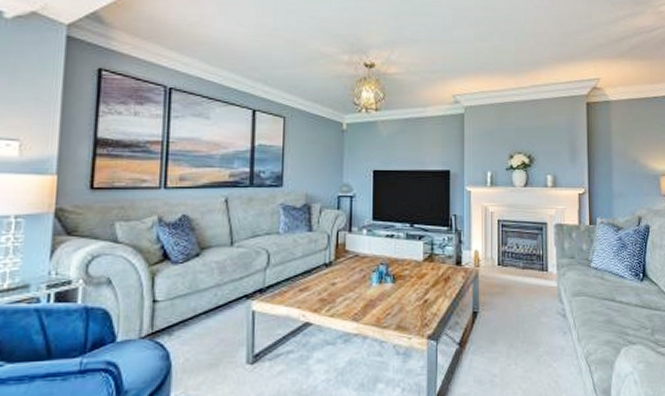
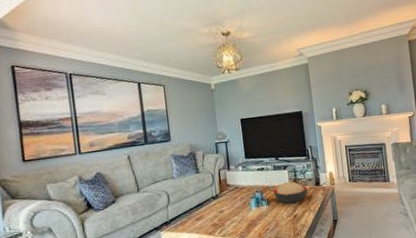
decorative bowl: none [402,255,446,284] -> present [273,181,308,204]

